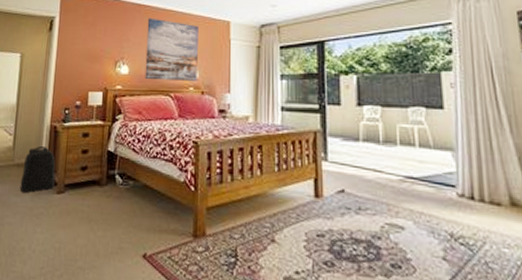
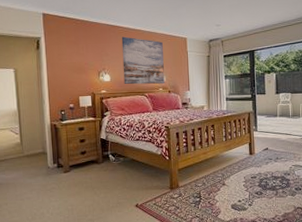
backpack: present [20,145,56,193] -> none [32,139,62,175]

